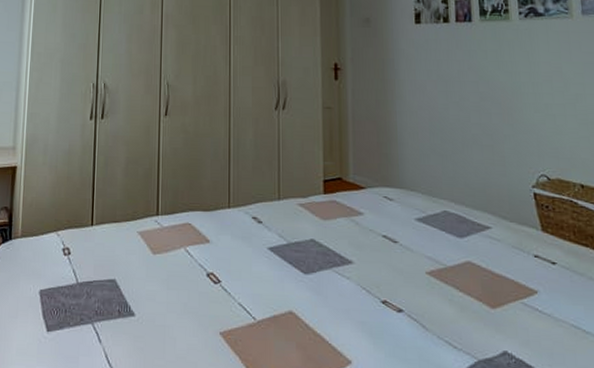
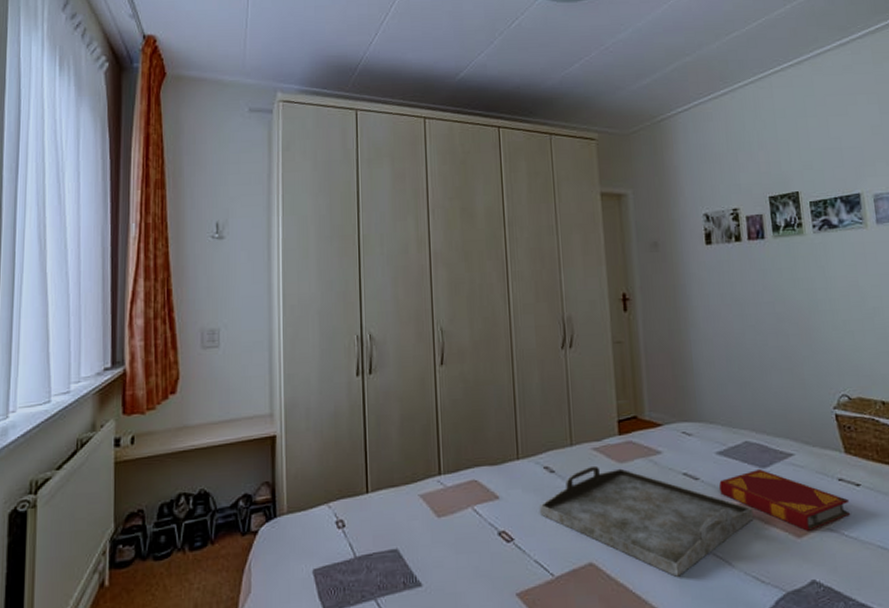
serving tray: none [247,220,449,333] -> present [540,465,754,577]
hardback book: none [417,238,546,303] -> present [719,468,851,531]

